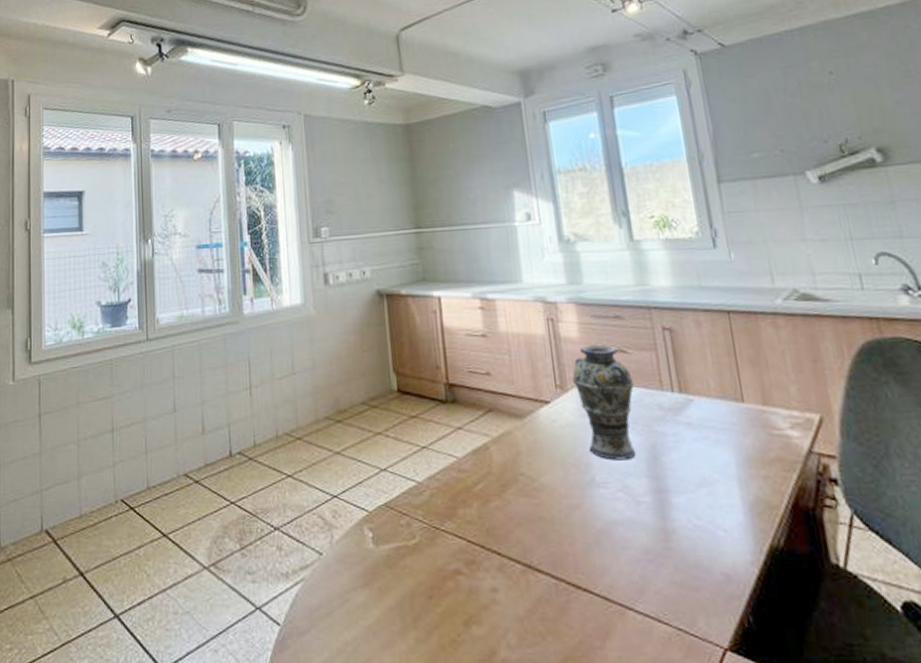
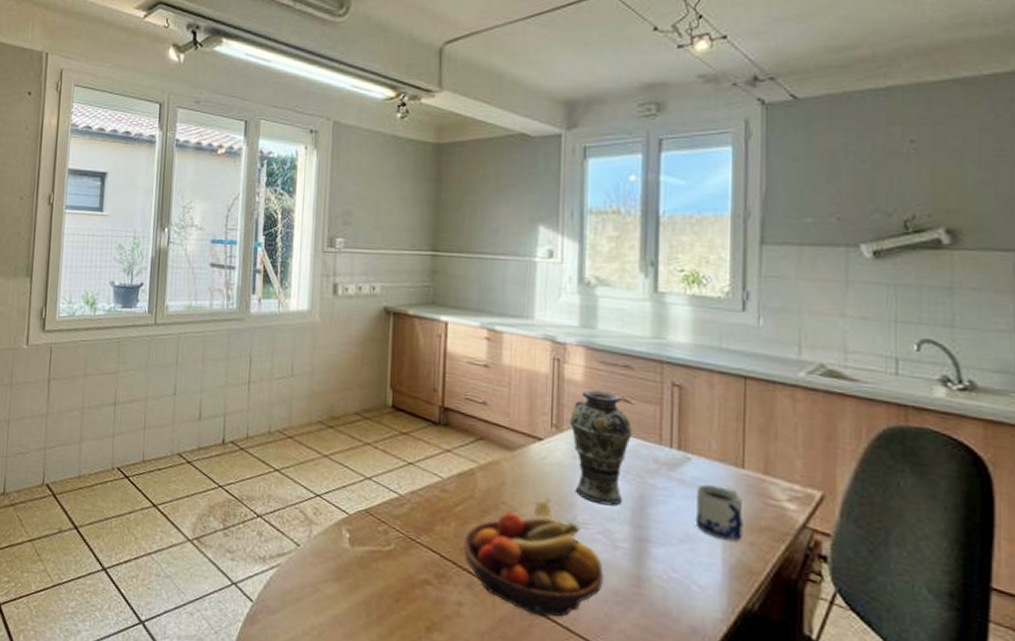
fruit bowl: none [489,464,633,590] -> present [464,499,605,617]
mug: none [704,423,756,478] -> present [695,484,743,541]

